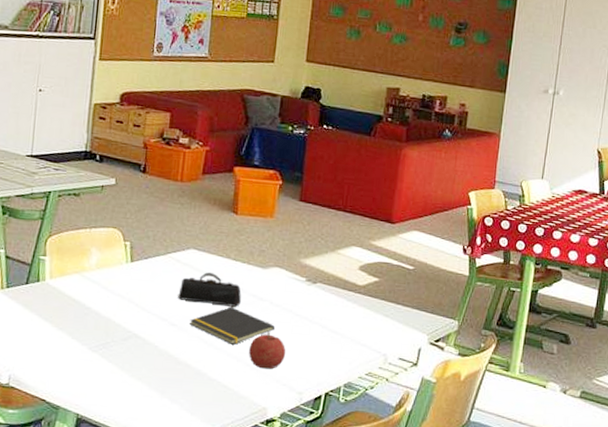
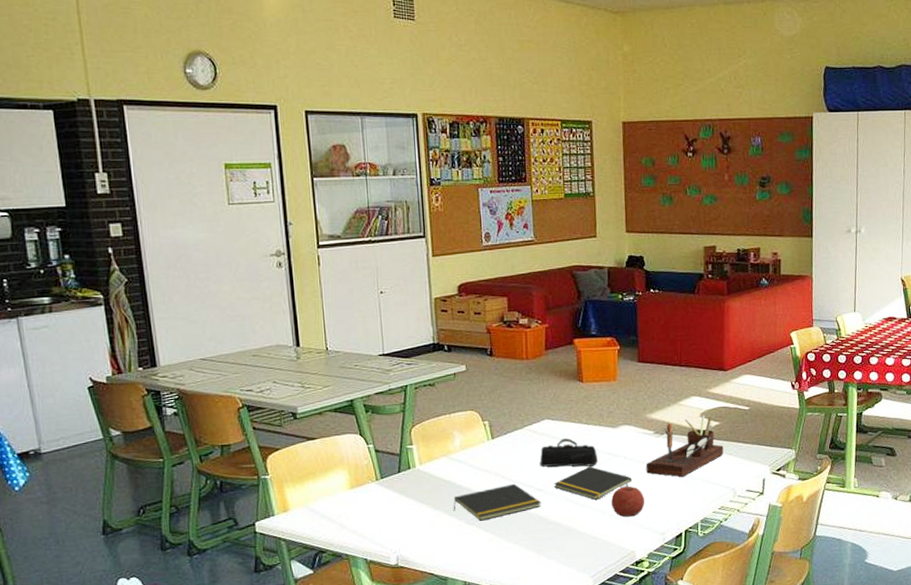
notepad: none [77,313,174,350] -> present [453,483,542,521]
desk organizer: none [291,268,380,334] -> present [646,415,724,478]

